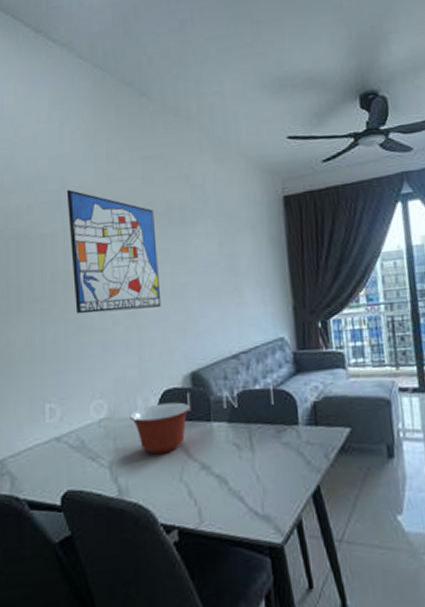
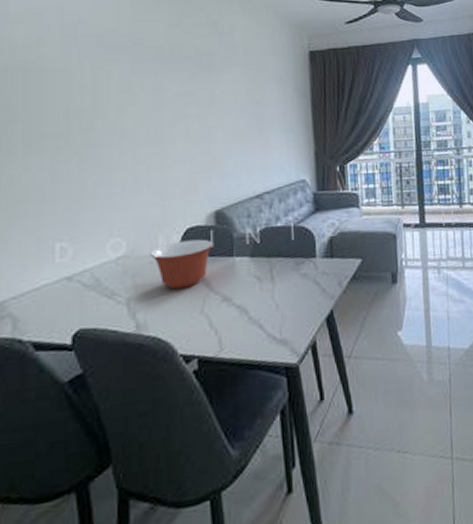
wall art: present [66,190,162,315] -> none [84,26,187,153]

